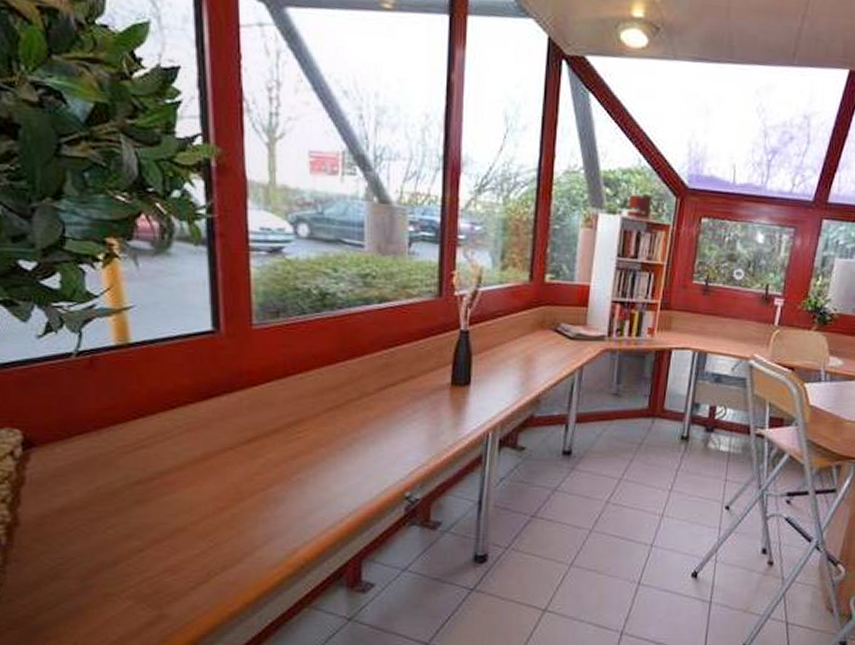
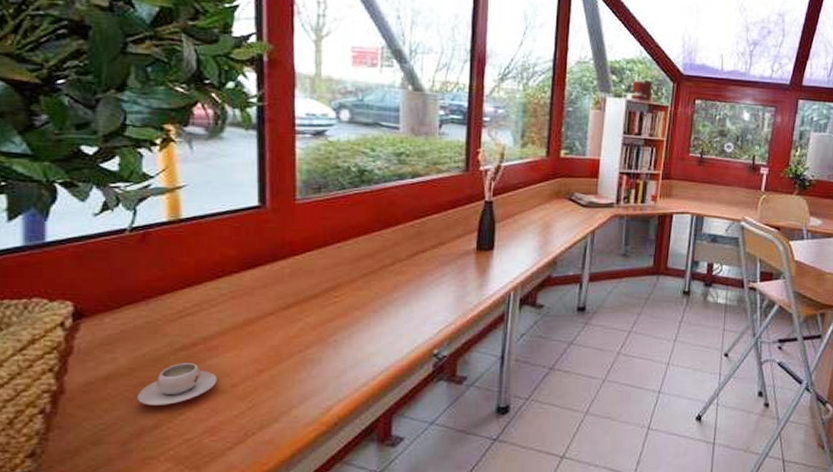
teacup: none [94,498,176,541] -> present [137,363,217,406]

